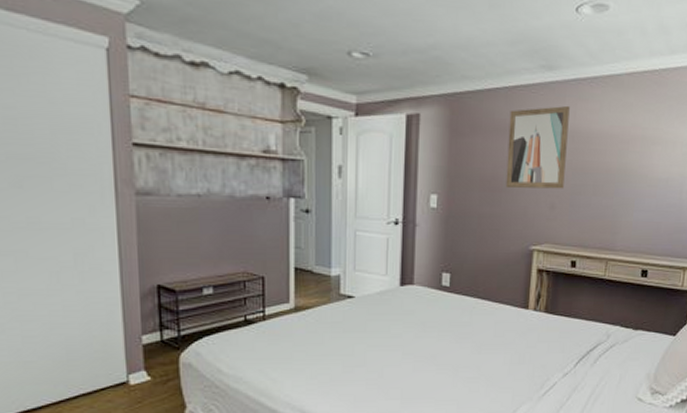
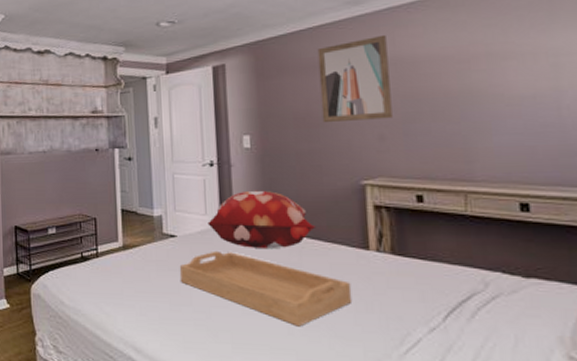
serving tray: none [356,311,510,380] -> present [180,250,353,327]
decorative pillow: none [387,251,488,308] -> present [208,190,317,248]

